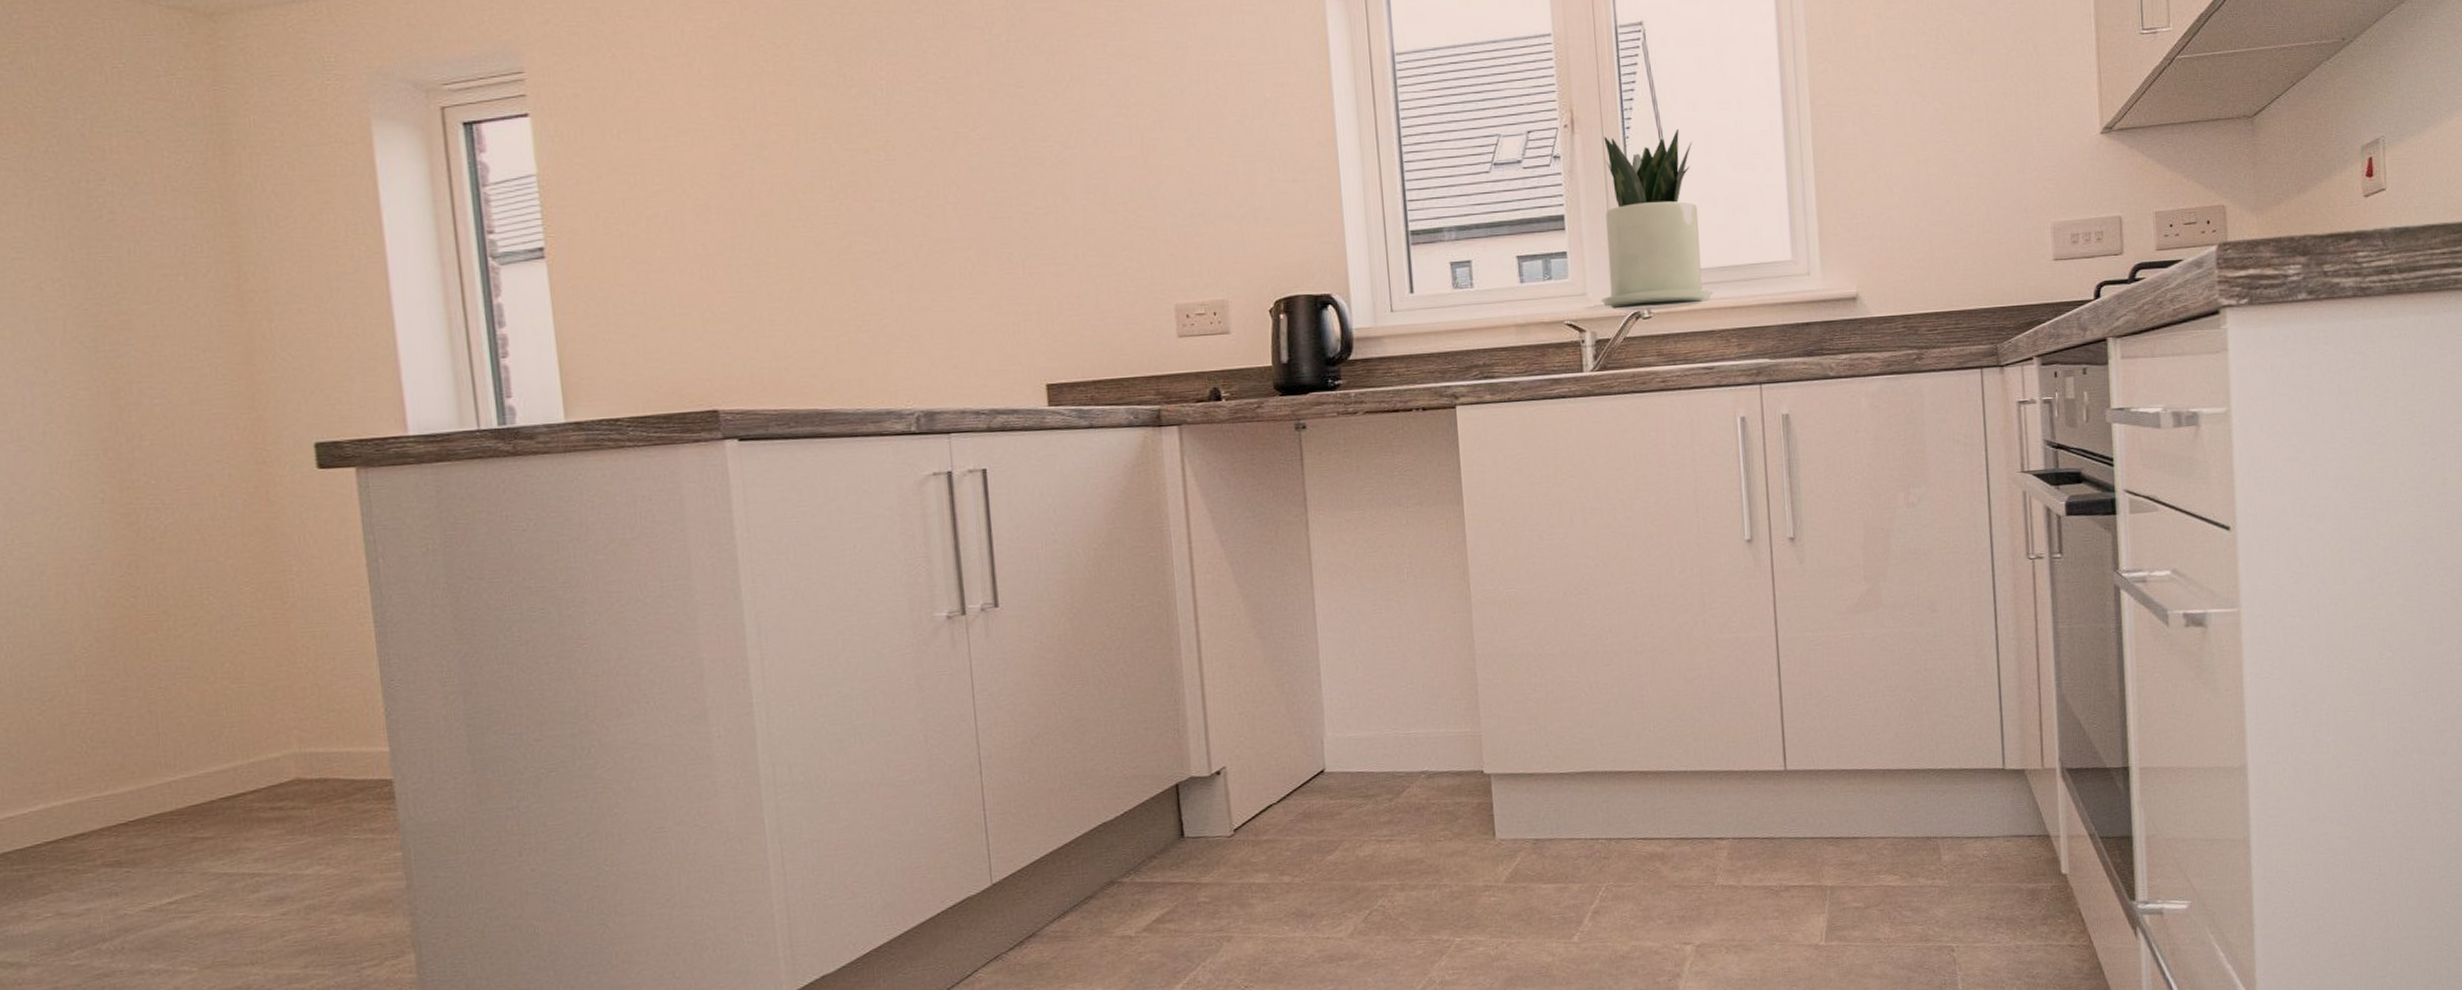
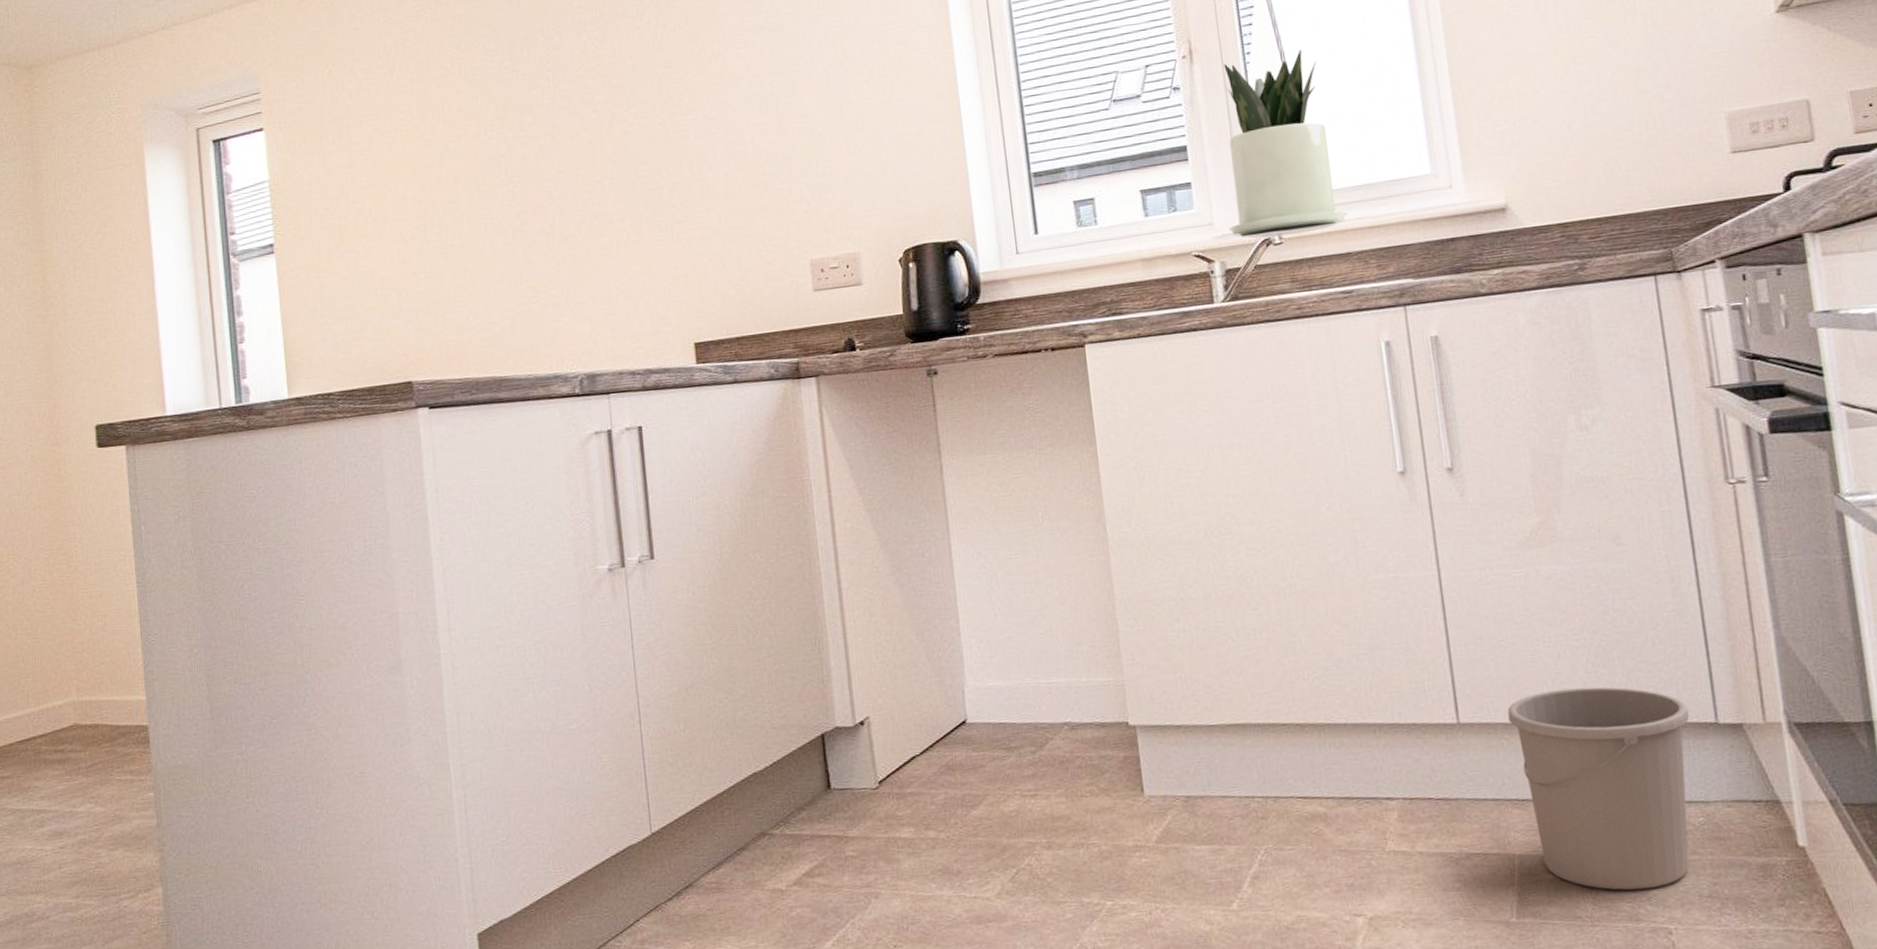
bucket: none [1829,737,1982,915] -> present [1507,687,1690,891]

